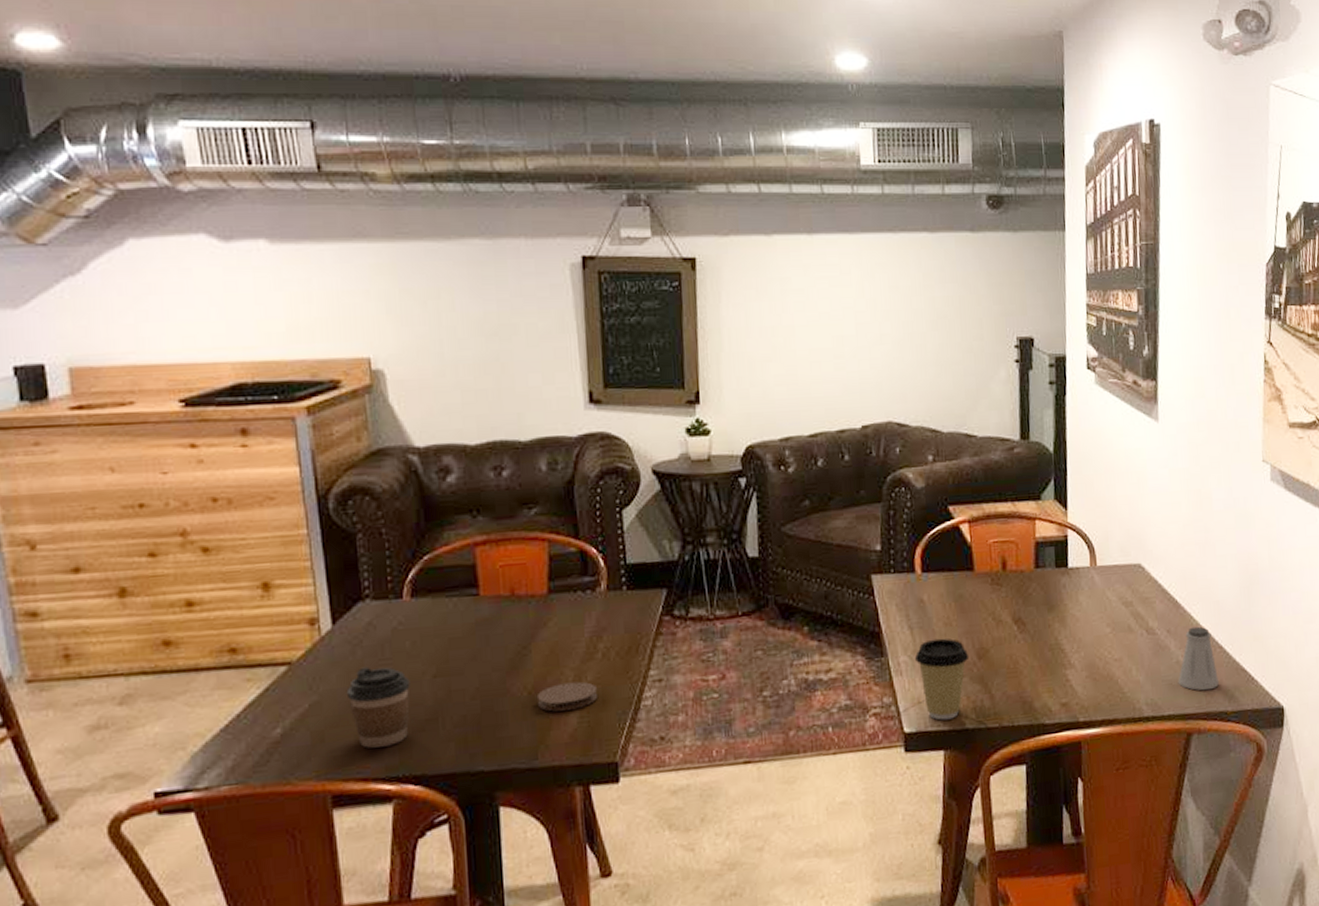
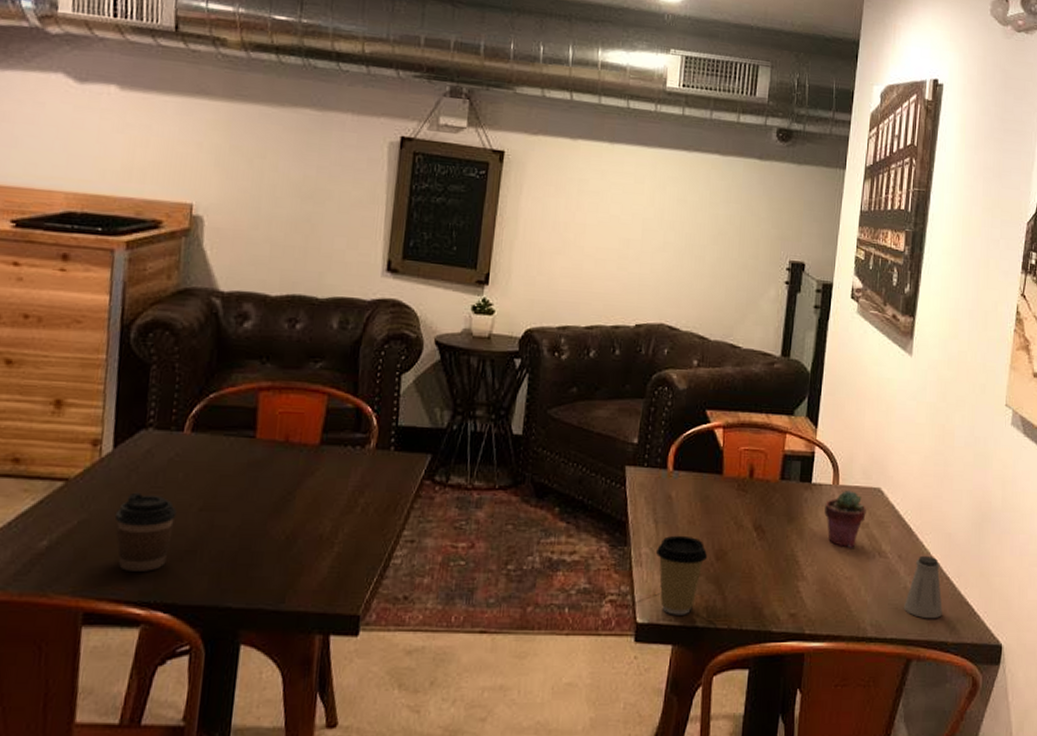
coaster: present [536,681,597,712] -> none [292,532,351,559]
potted succulent: none [1085,570,1129,630] -> present [824,491,866,548]

